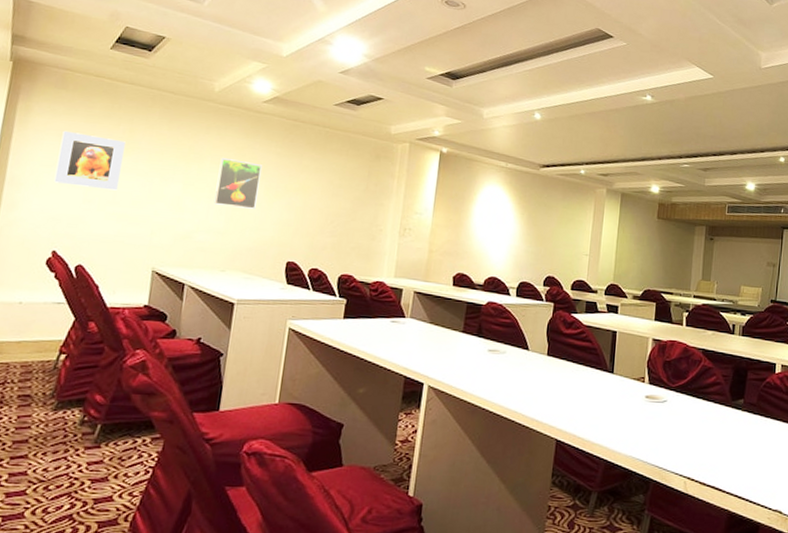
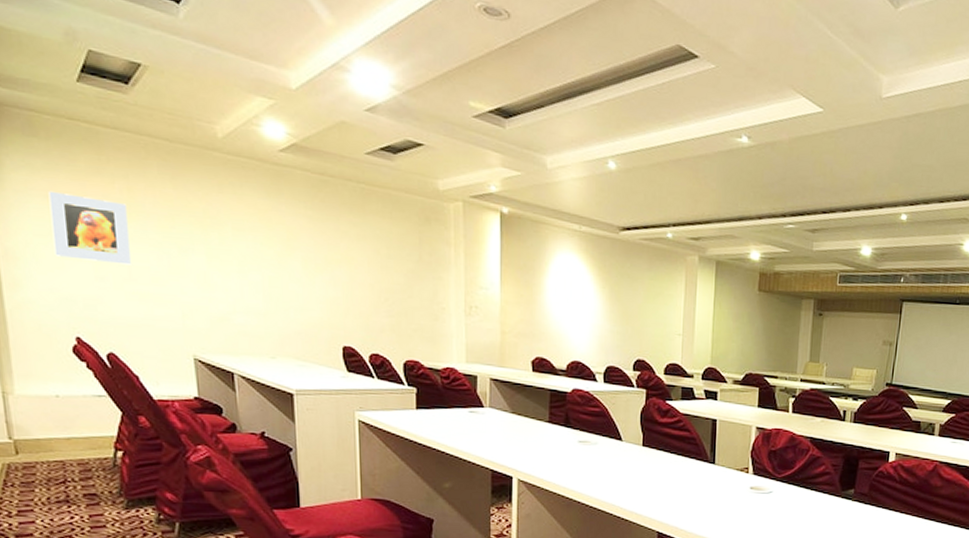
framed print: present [214,158,262,209] -> none [243,224,296,285]

